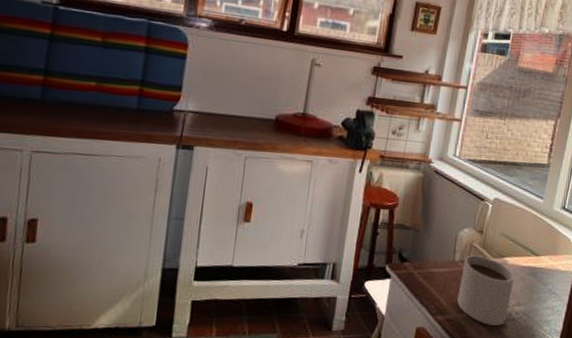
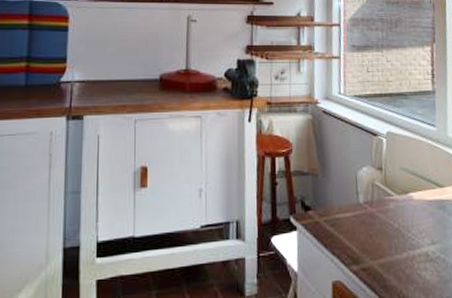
mug: present [457,255,514,326] -> none [368,194,424,270]

